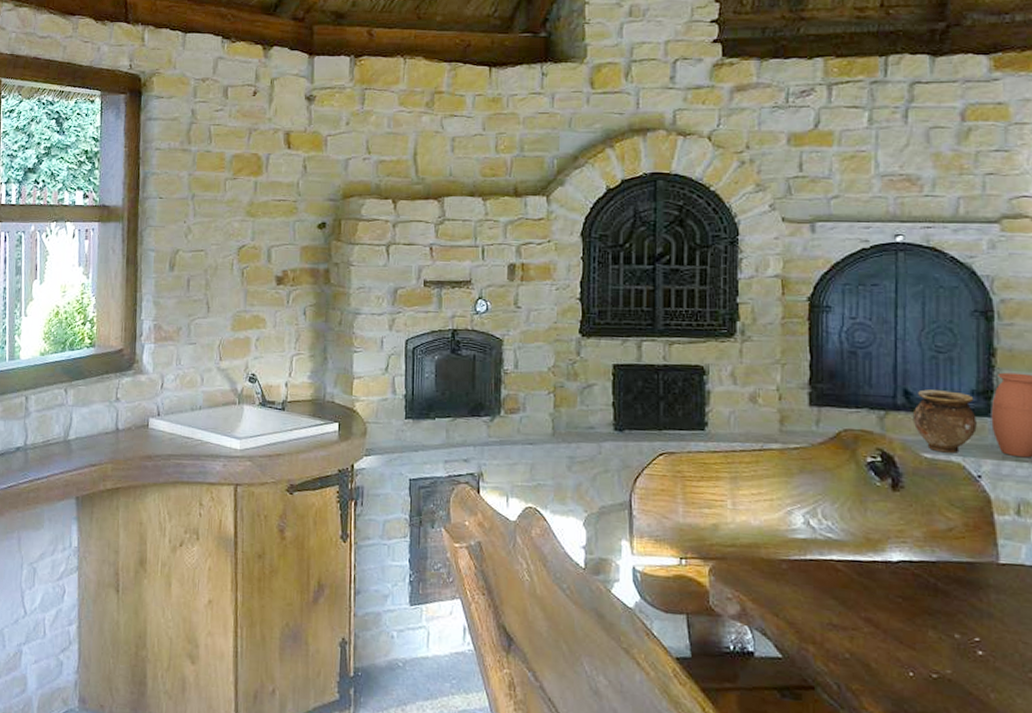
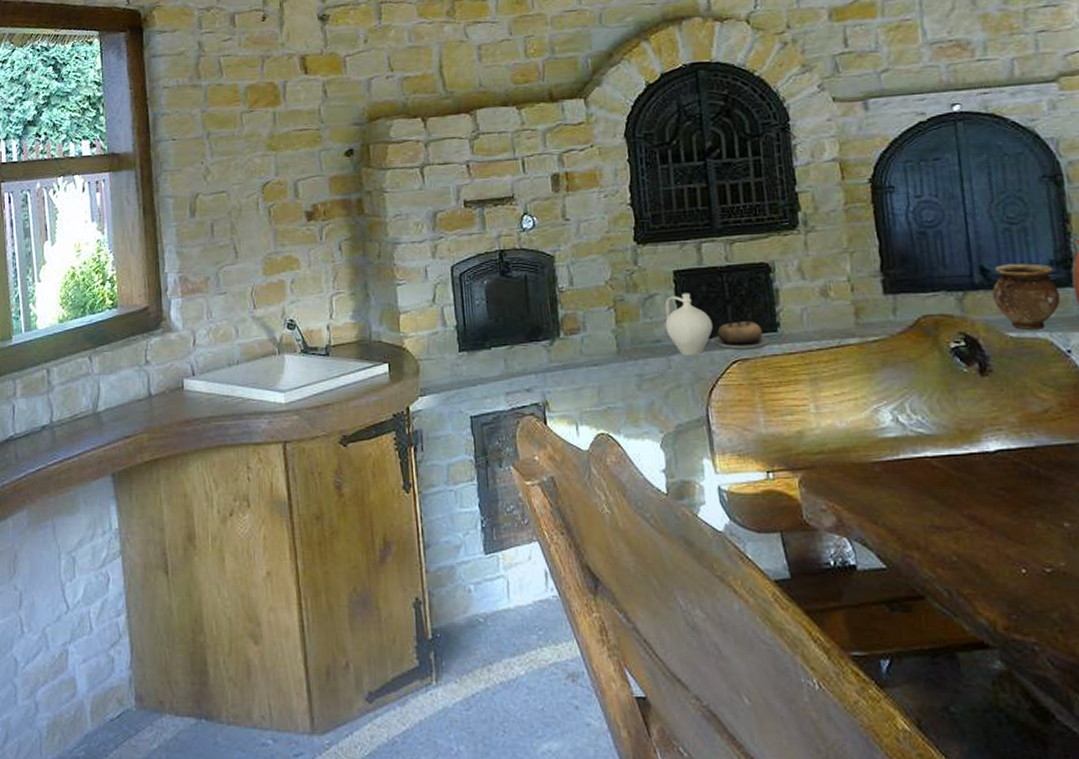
ceramic jug: none [600,386,644,445] -> present [664,293,713,356]
bread: none [641,417,698,446] -> present [711,321,771,351]

